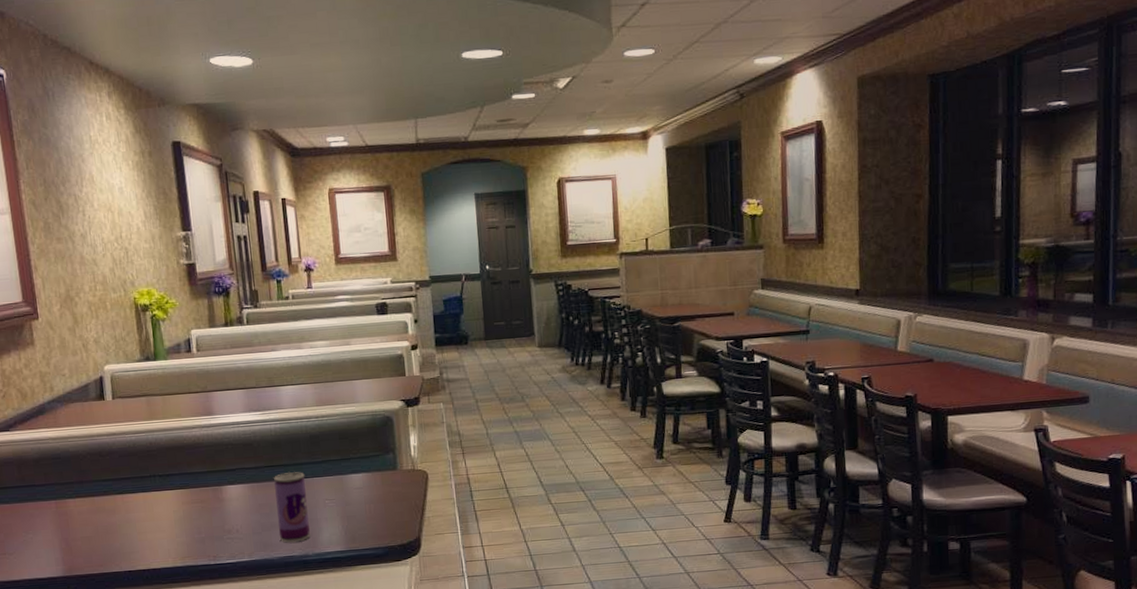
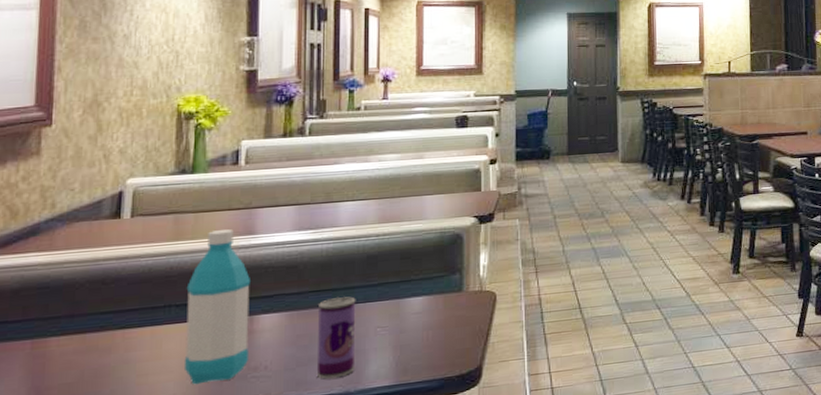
water bottle: none [165,410,223,543] -> present [183,229,252,385]

